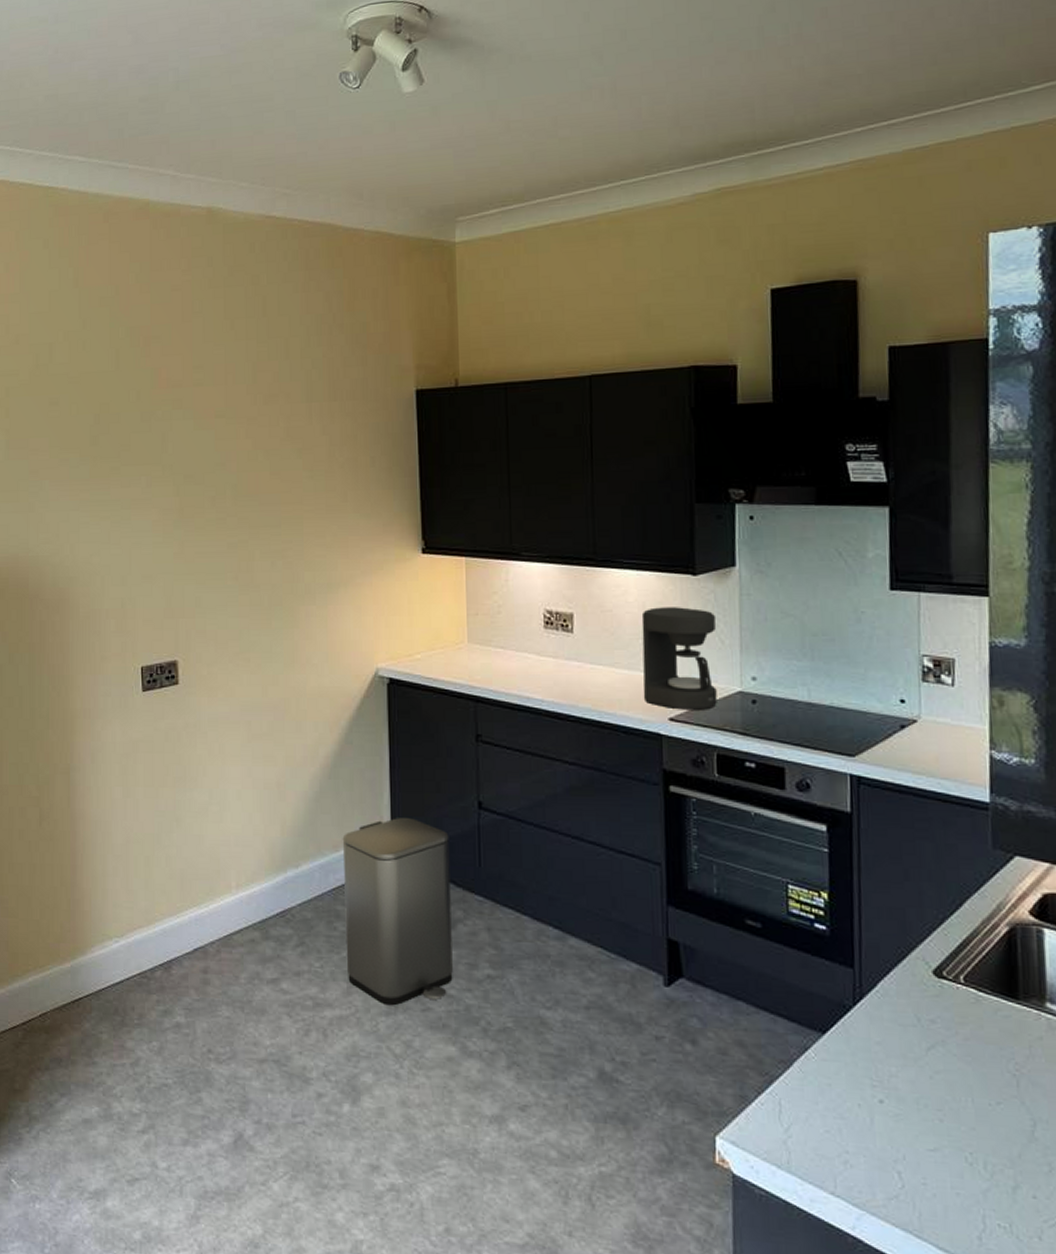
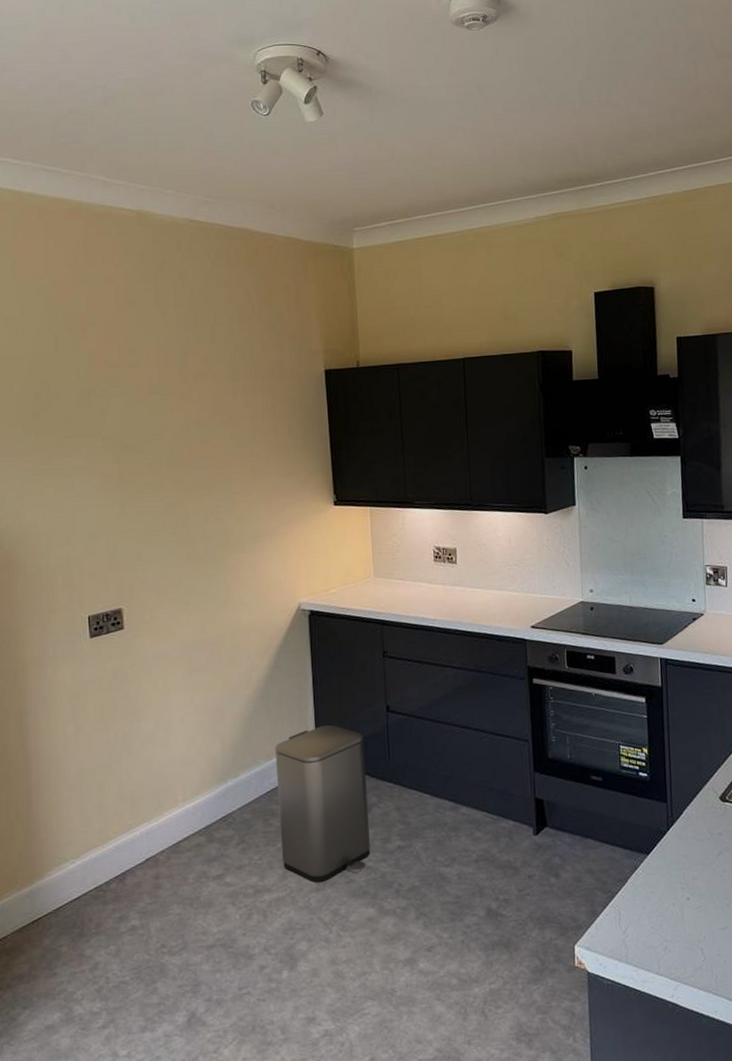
coffee maker: present [641,607,717,710] -> none [508,539,566,619]

